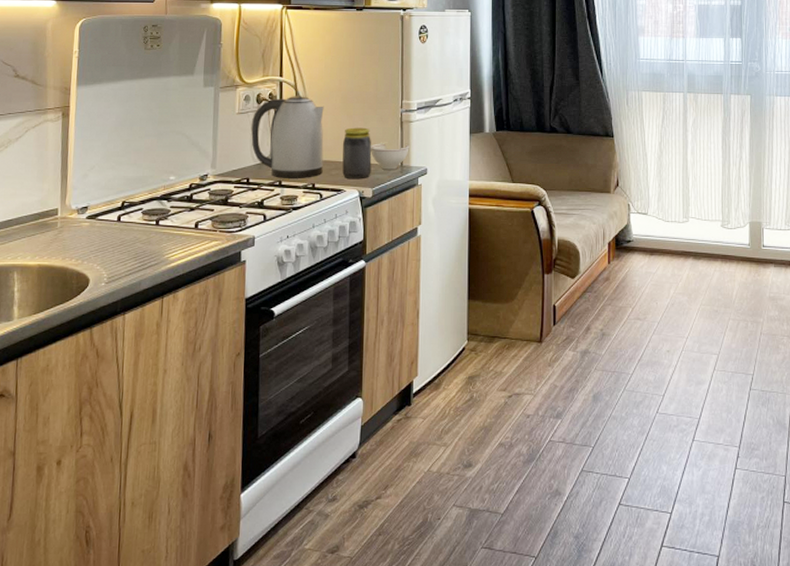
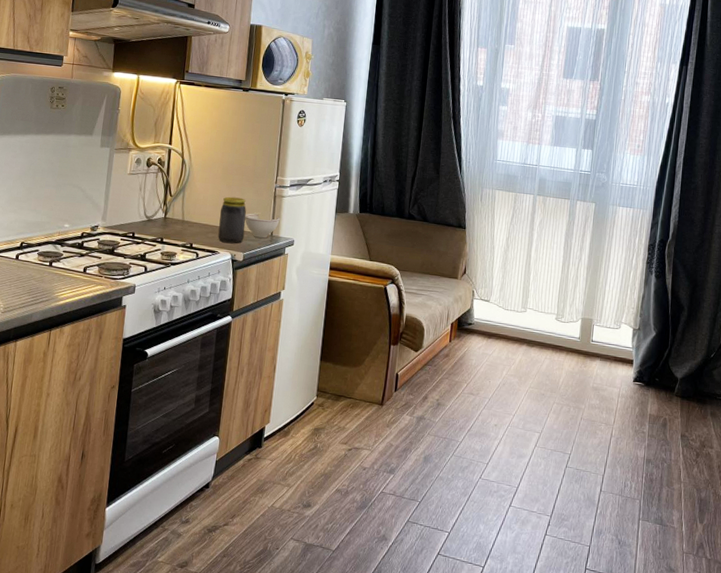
kettle: present [251,96,324,178] -> none [139,163,207,238]

